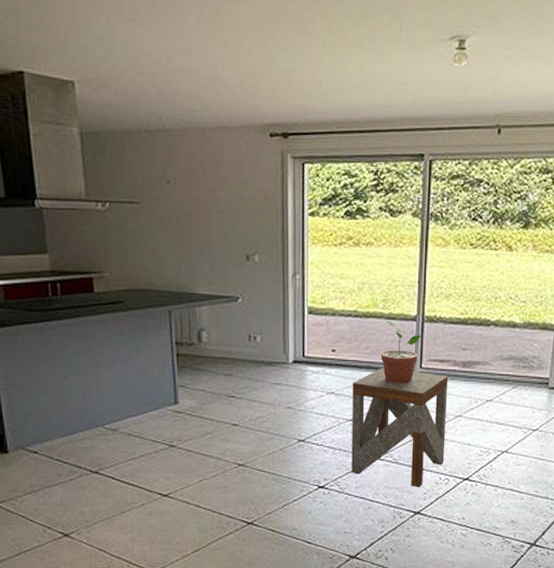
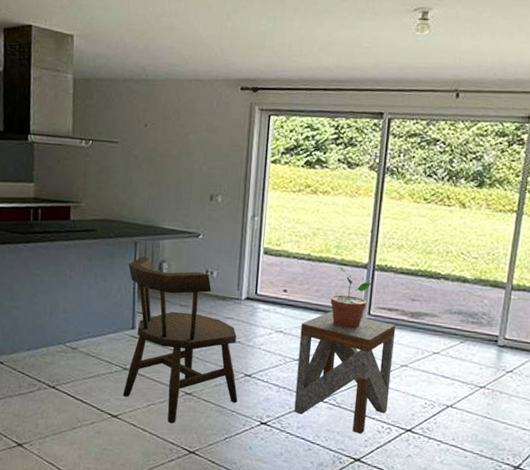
dining chair: none [164,326,293,496] -> present [122,256,238,423]

